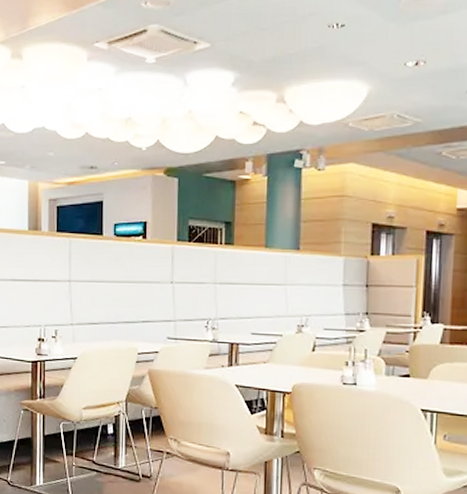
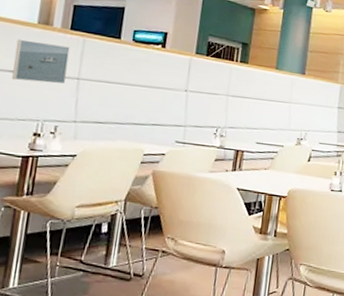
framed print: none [13,247,60,289] -> present [12,39,70,85]

